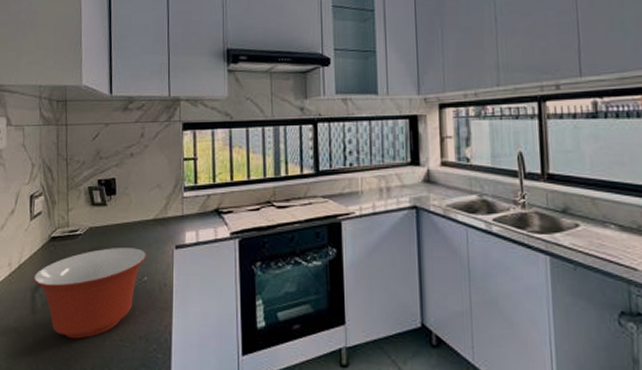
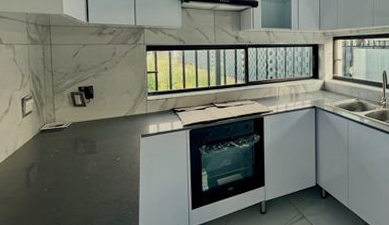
mixing bowl: present [32,248,147,339] -> none [26,137,119,204]

